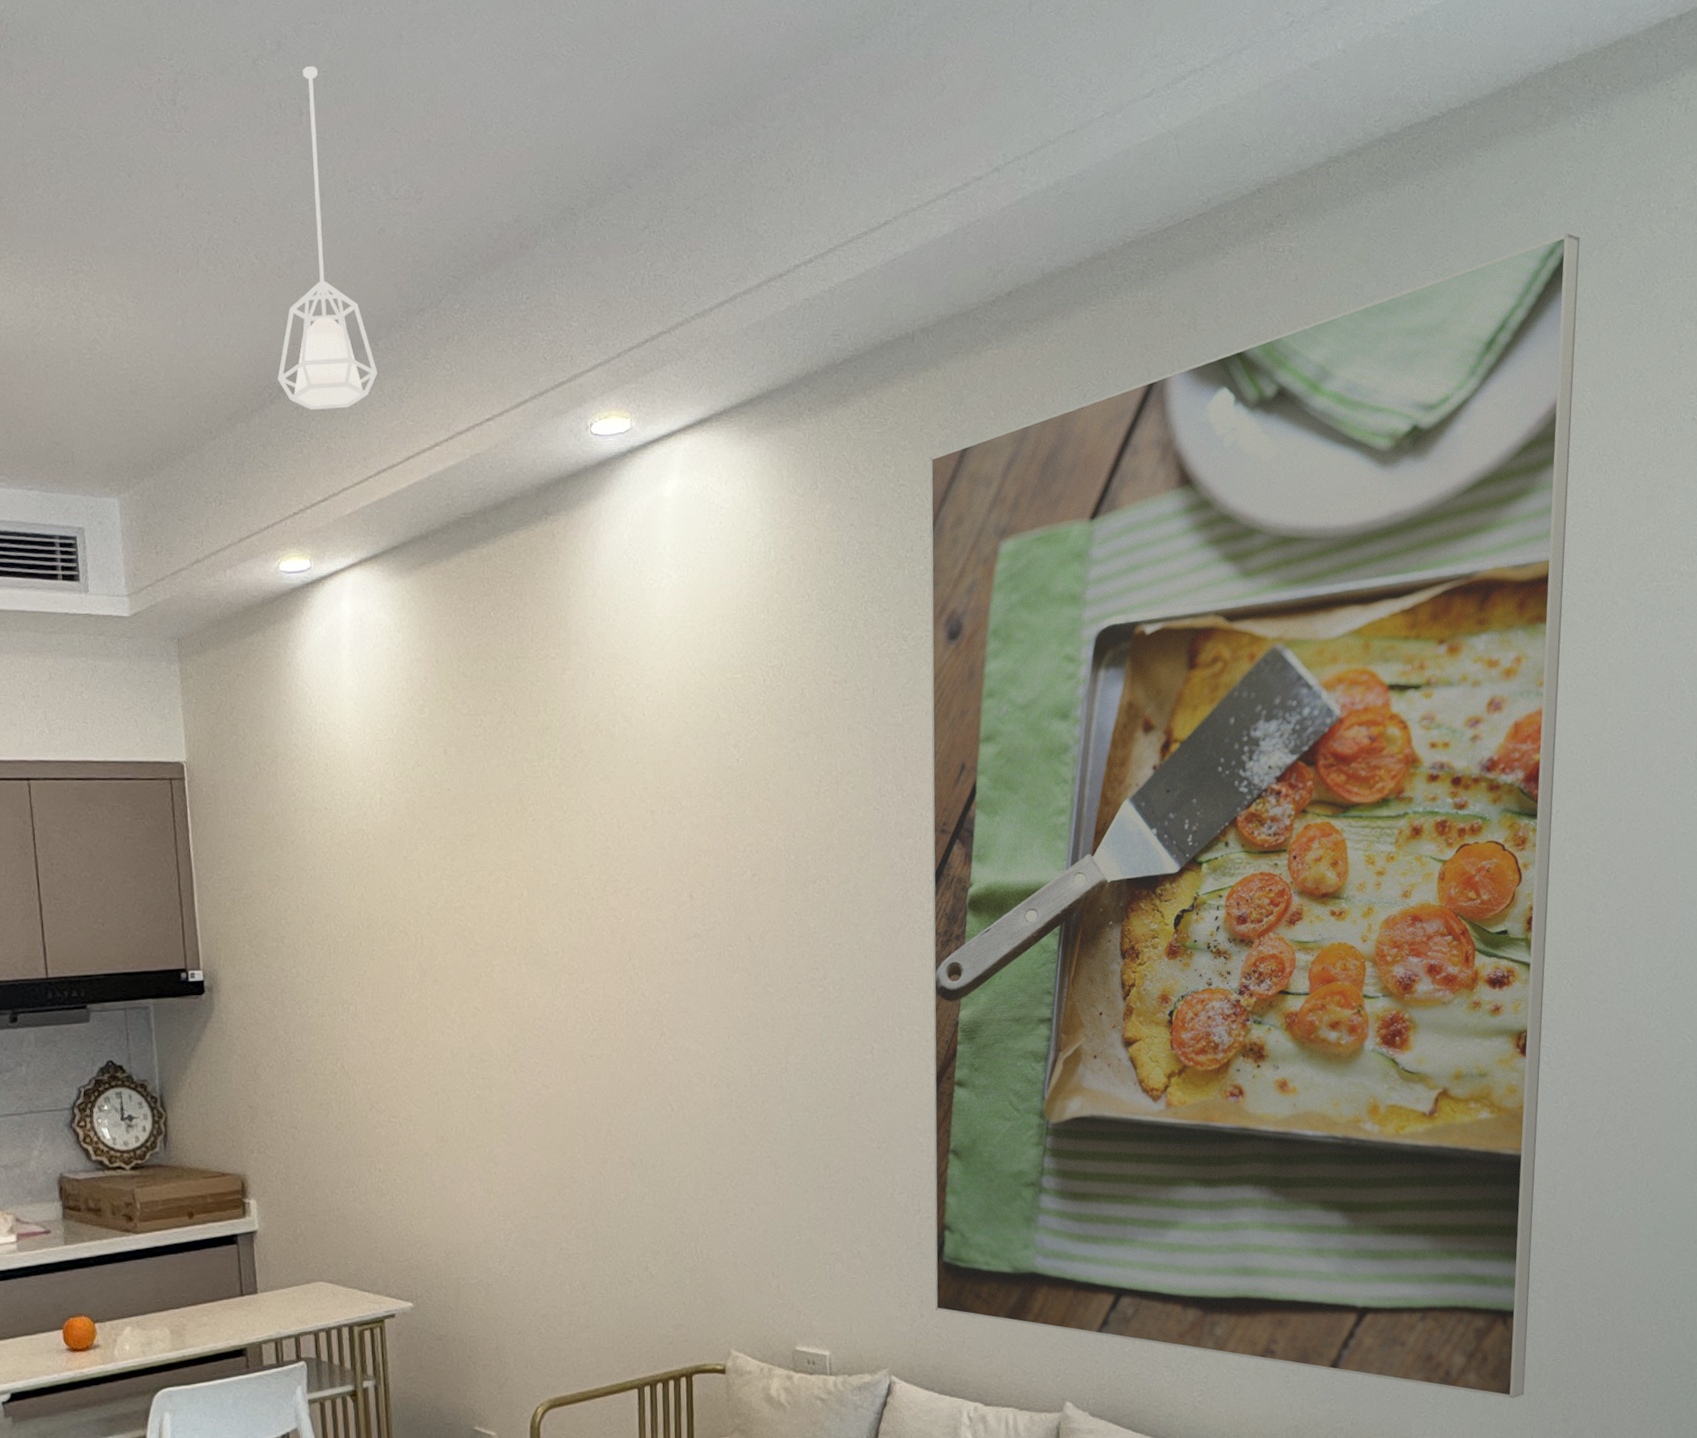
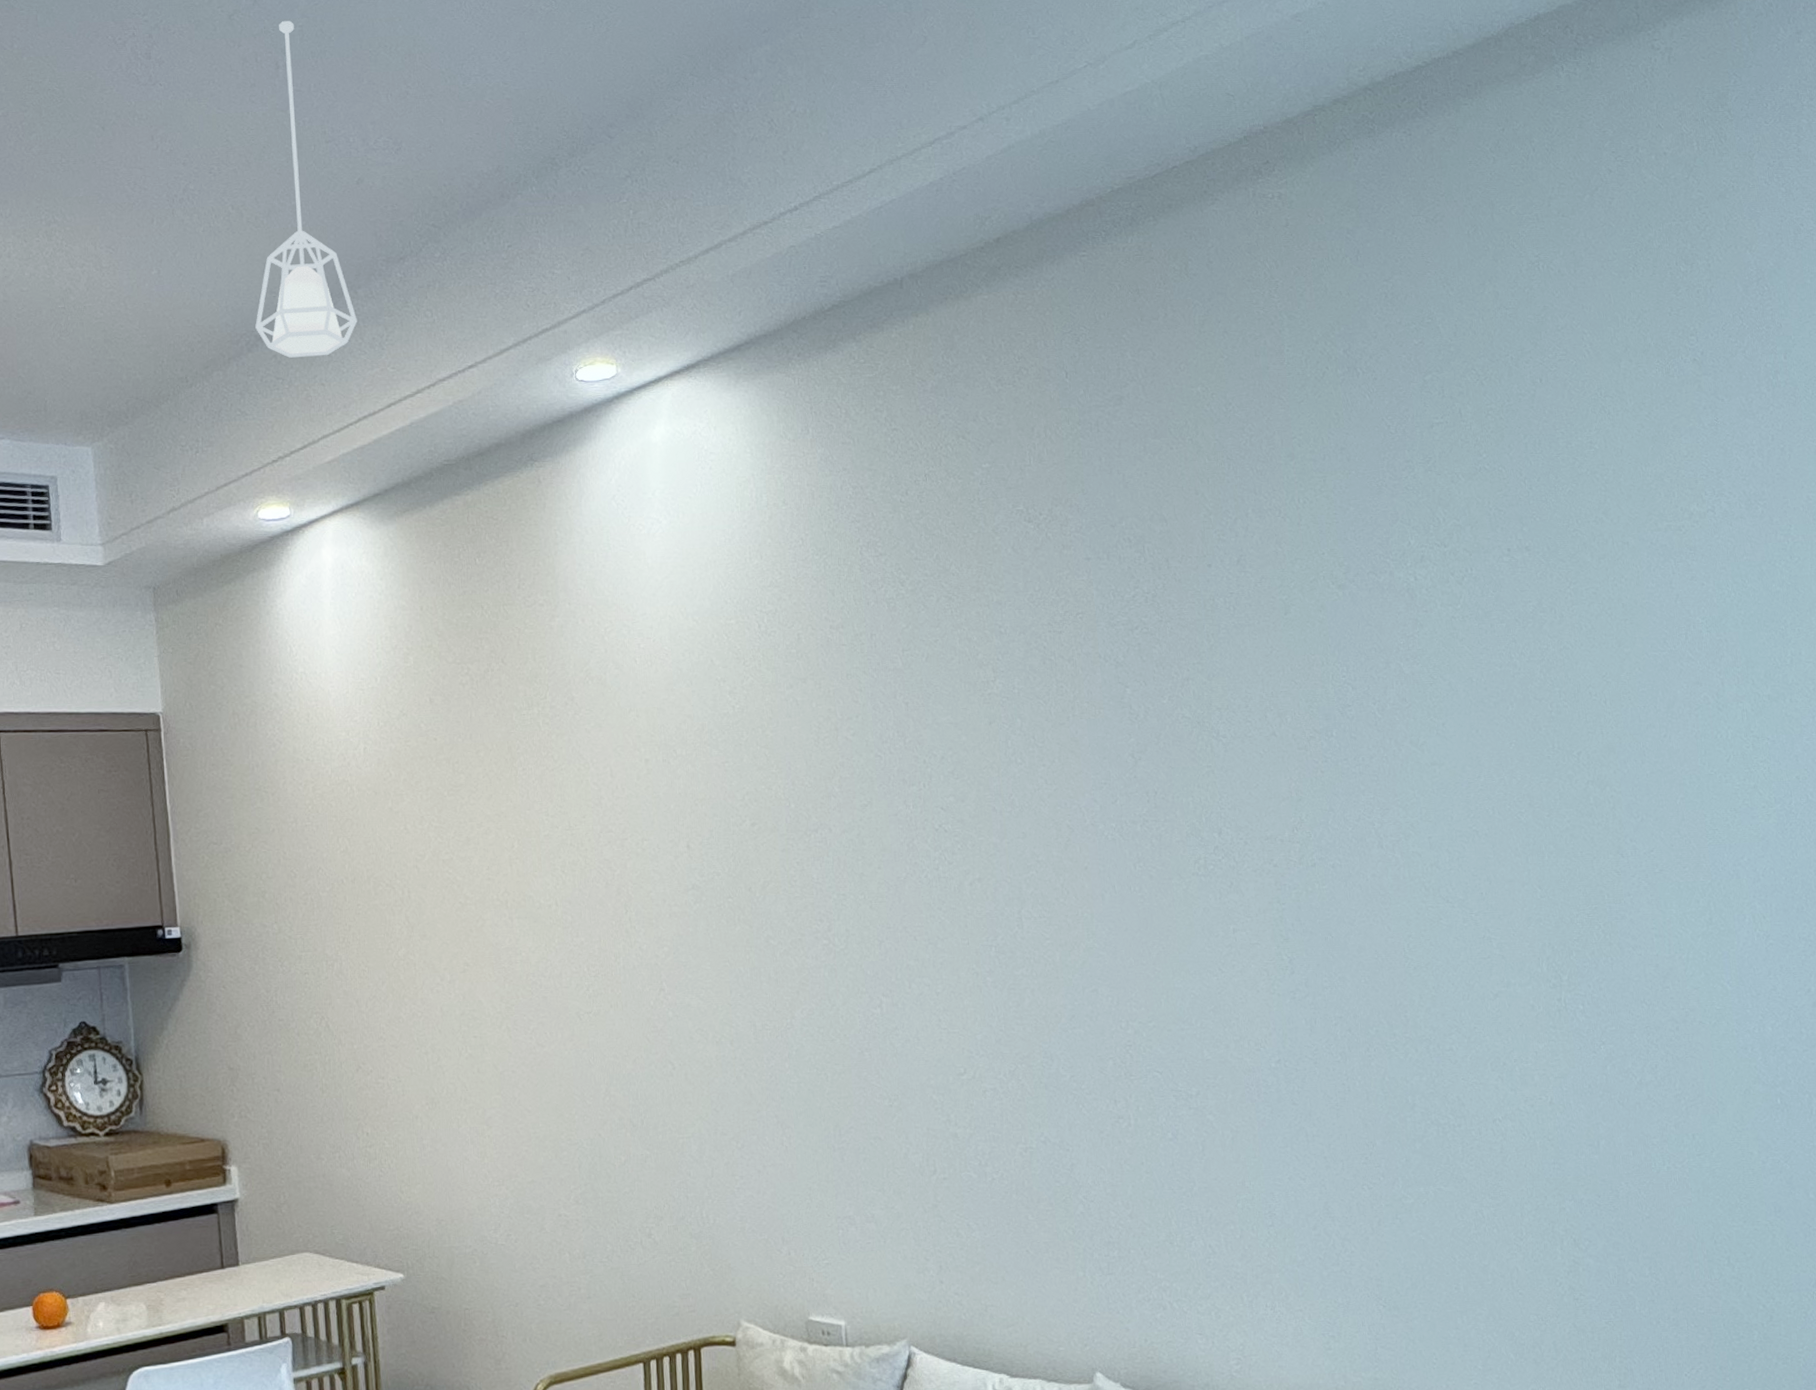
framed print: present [929,234,1580,1399] -> none [922,179,1578,1364]

